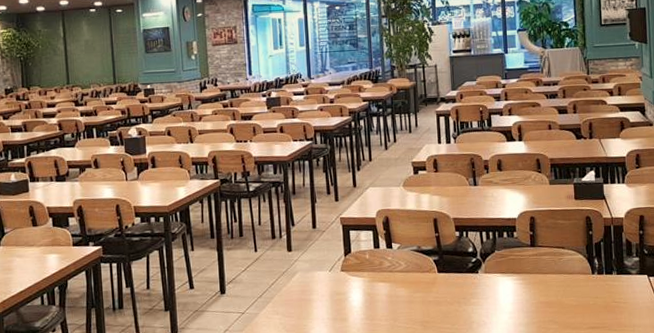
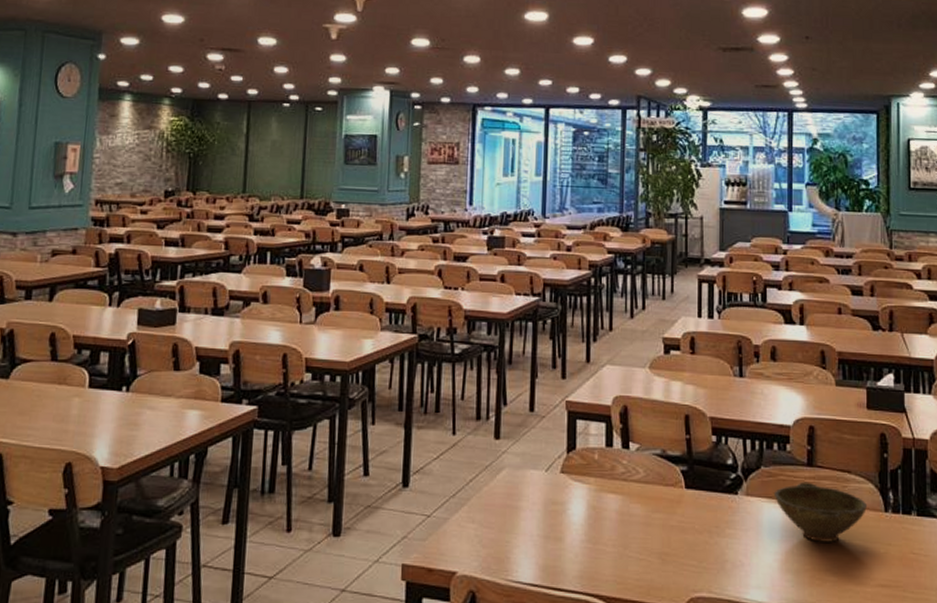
bowl: none [506,258,579,301] -> present [773,481,868,542]

